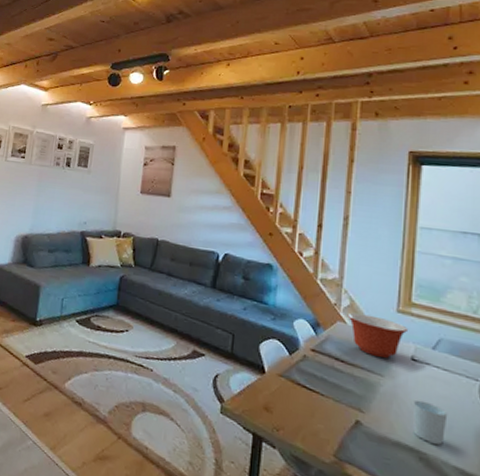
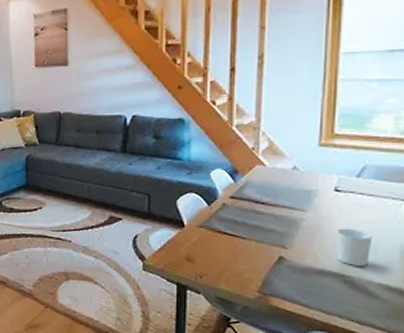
mixing bowl: present [347,312,409,358] -> none [266,153,332,193]

